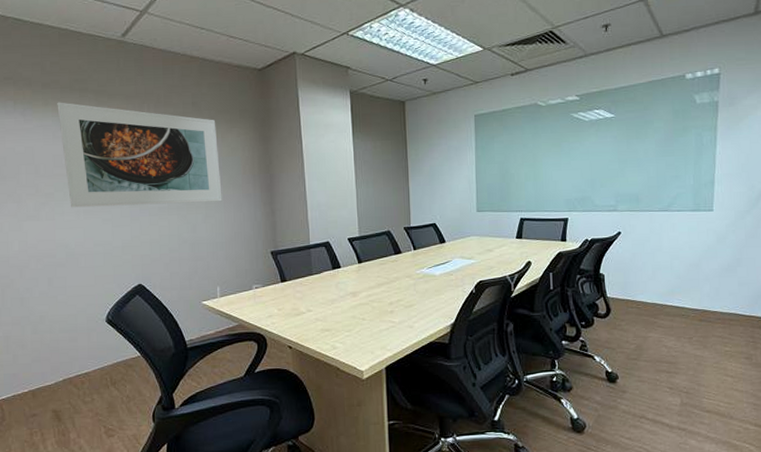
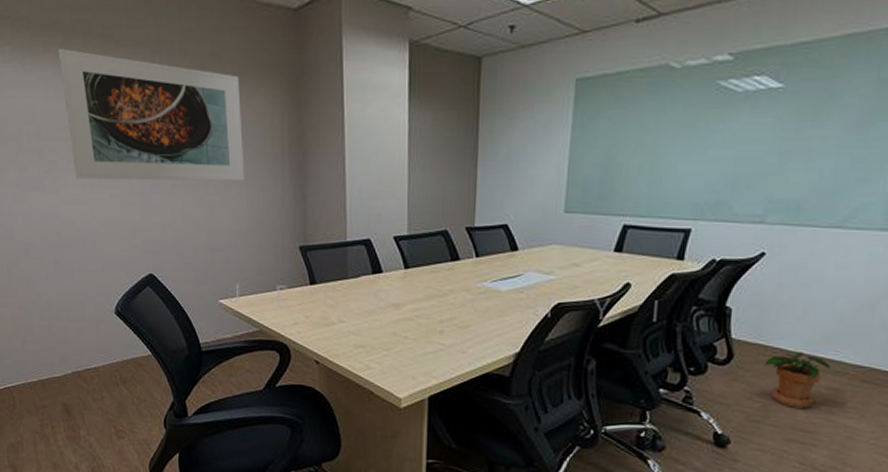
potted plant: none [632,303,678,346] -> present [763,352,831,409]

